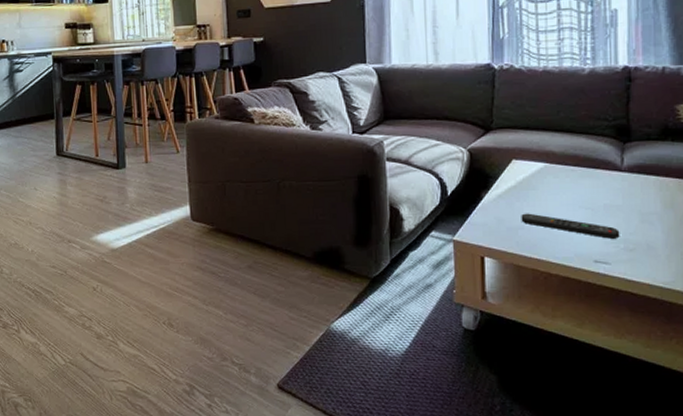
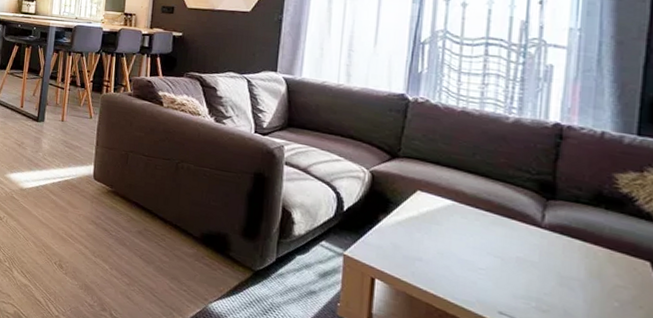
remote control: present [521,213,620,239] -> none [420,245,533,296]

